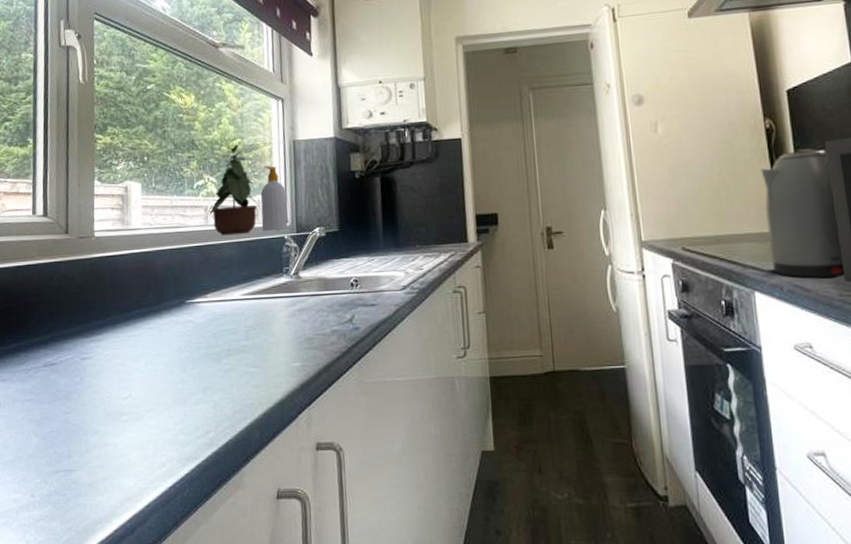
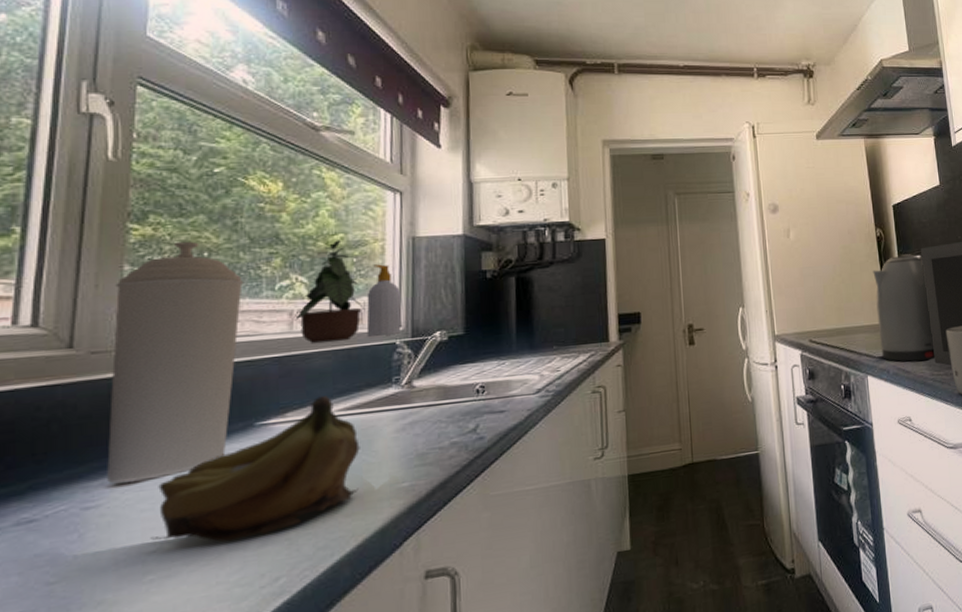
canister: none [90,147,173,342] -> present [107,241,244,484]
fruit: none [123,281,262,397] -> present [150,396,360,542]

